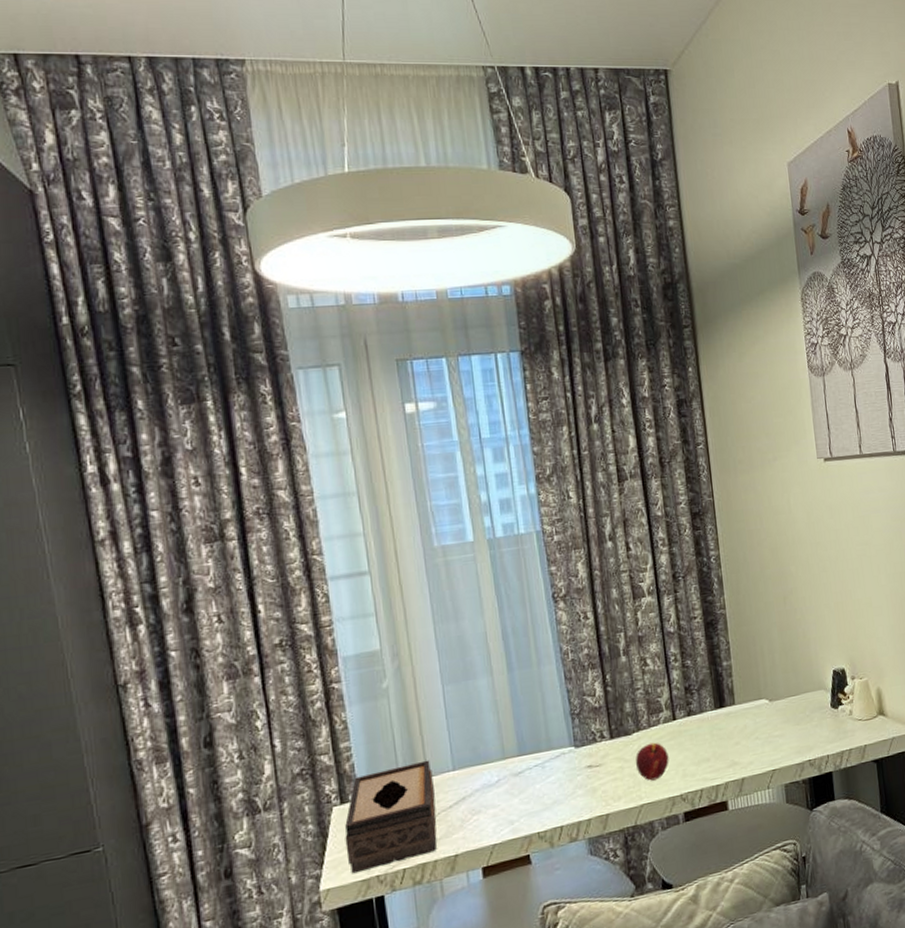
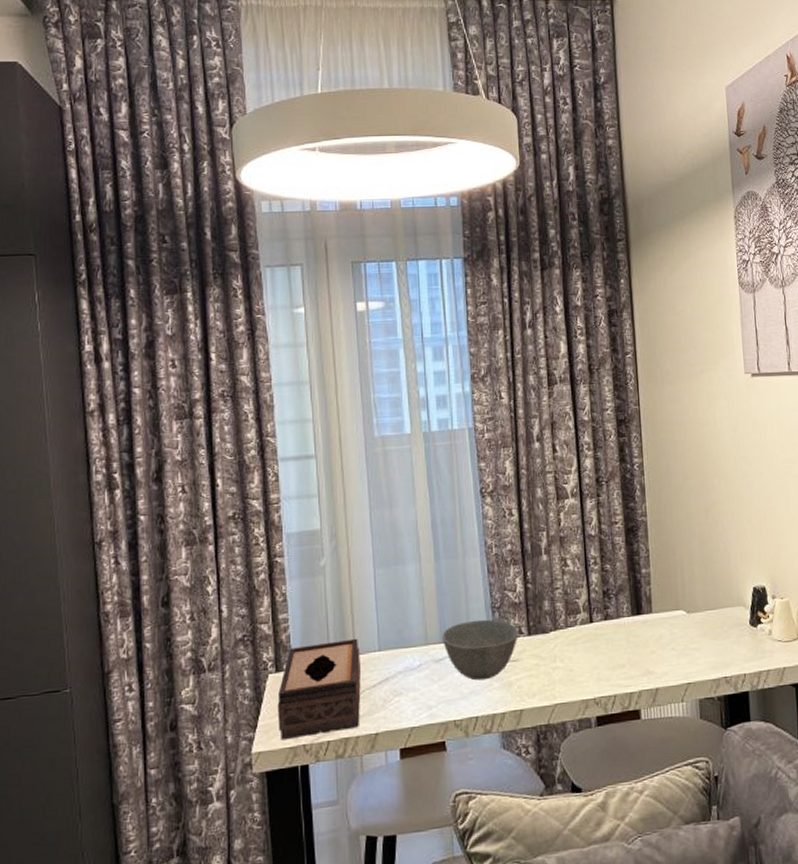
bowl: none [520,726,601,790] -> present [442,619,519,681]
peach: present [635,742,669,781] -> none [551,643,584,681]

